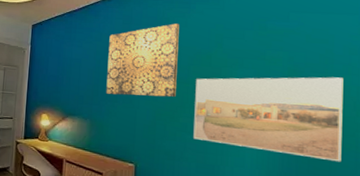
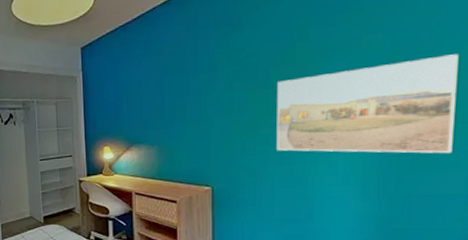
wall art: present [106,23,180,97] -> none [172,19,255,114]

